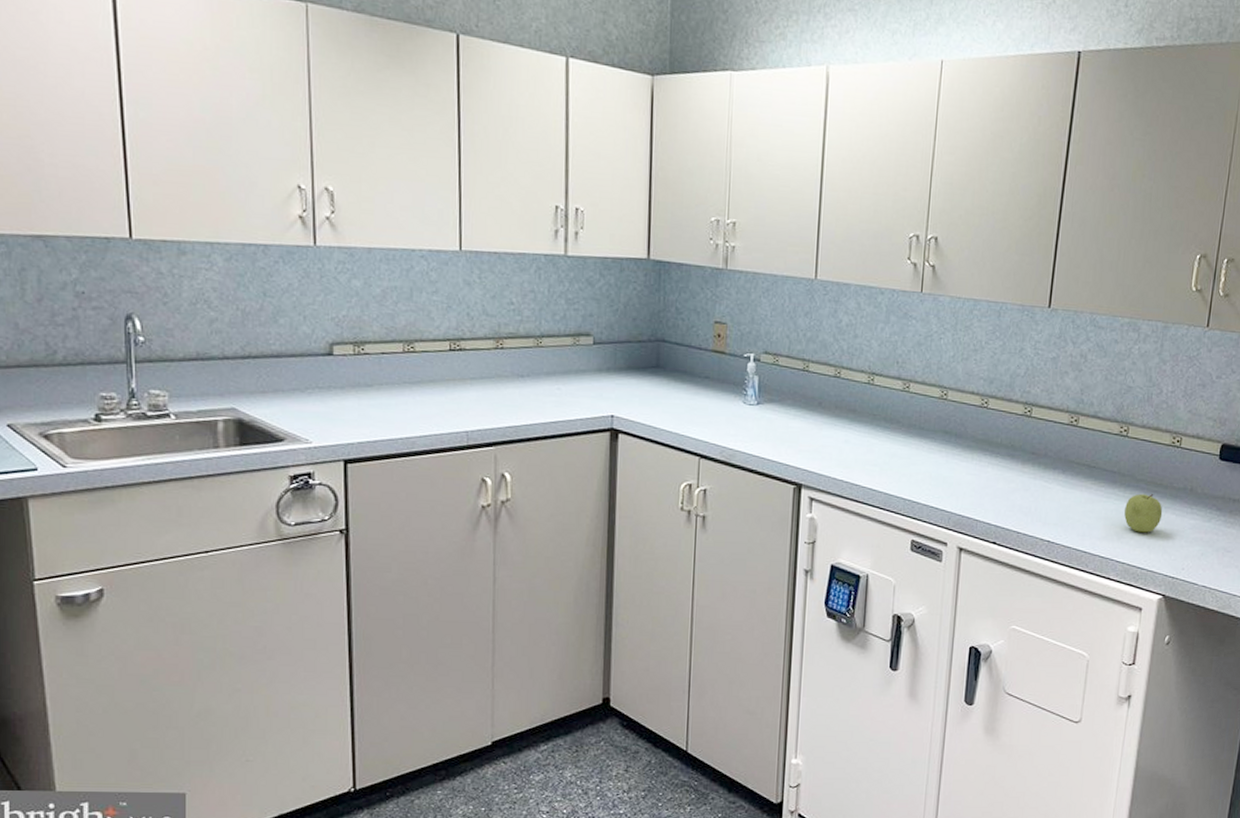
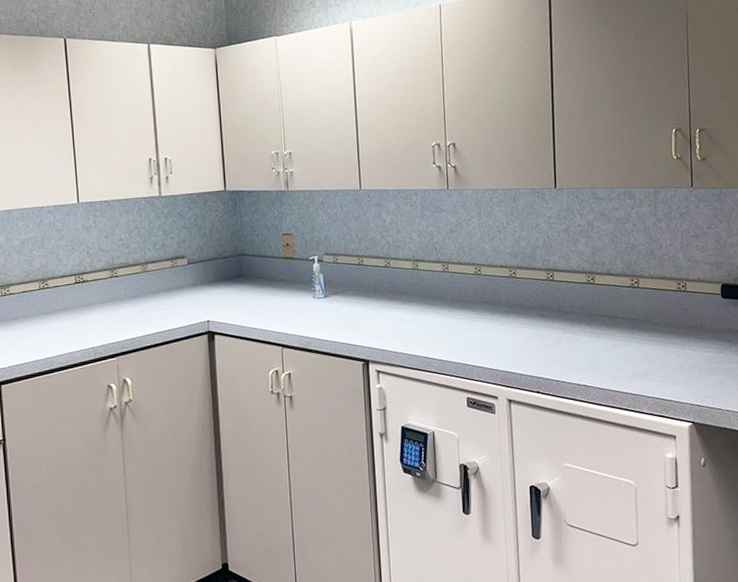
fruit: present [1124,493,1163,533] -> none [646,334,680,369]

